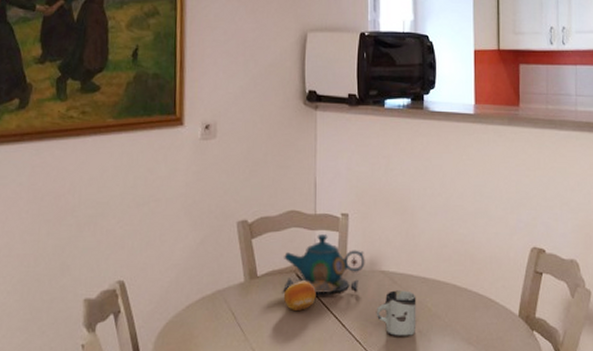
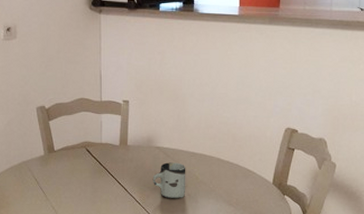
teapot: present [283,234,365,296] -> none [76,117,143,167]
fruit: present [283,281,316,310] -> none [76,154,103,178]

